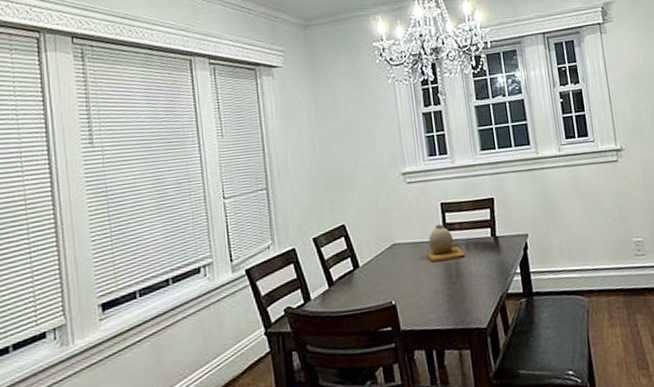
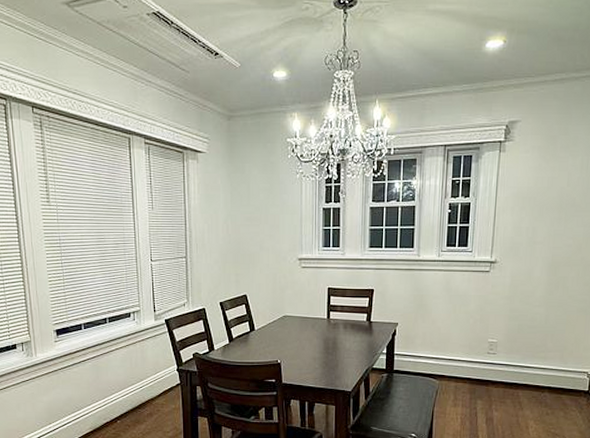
vase: present [427,224,466,261] -> none [311,305,343,334]

